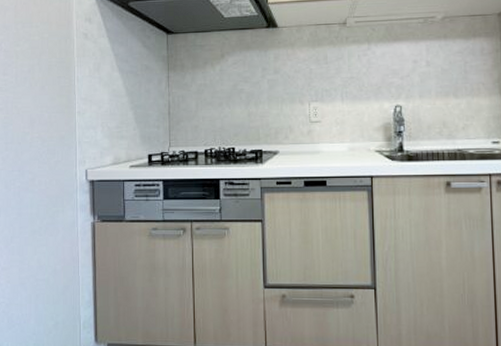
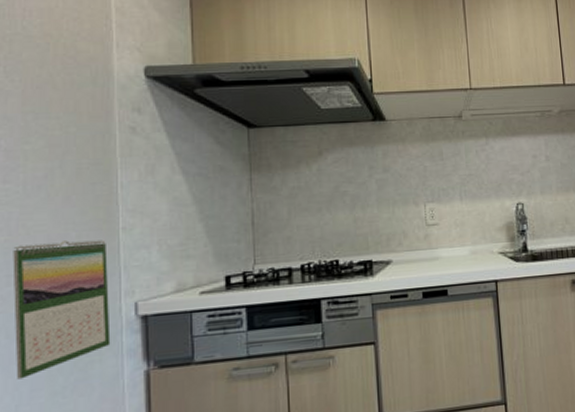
calendar: none [9,120,70,218] -> present [12,240,111,380]

